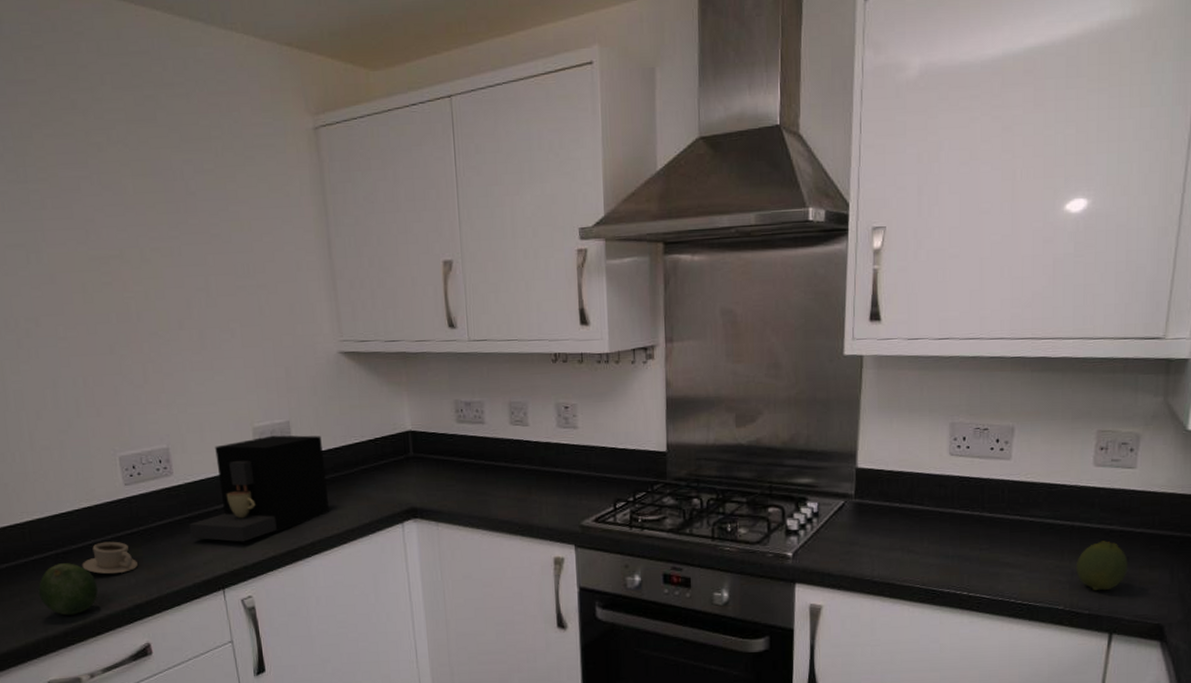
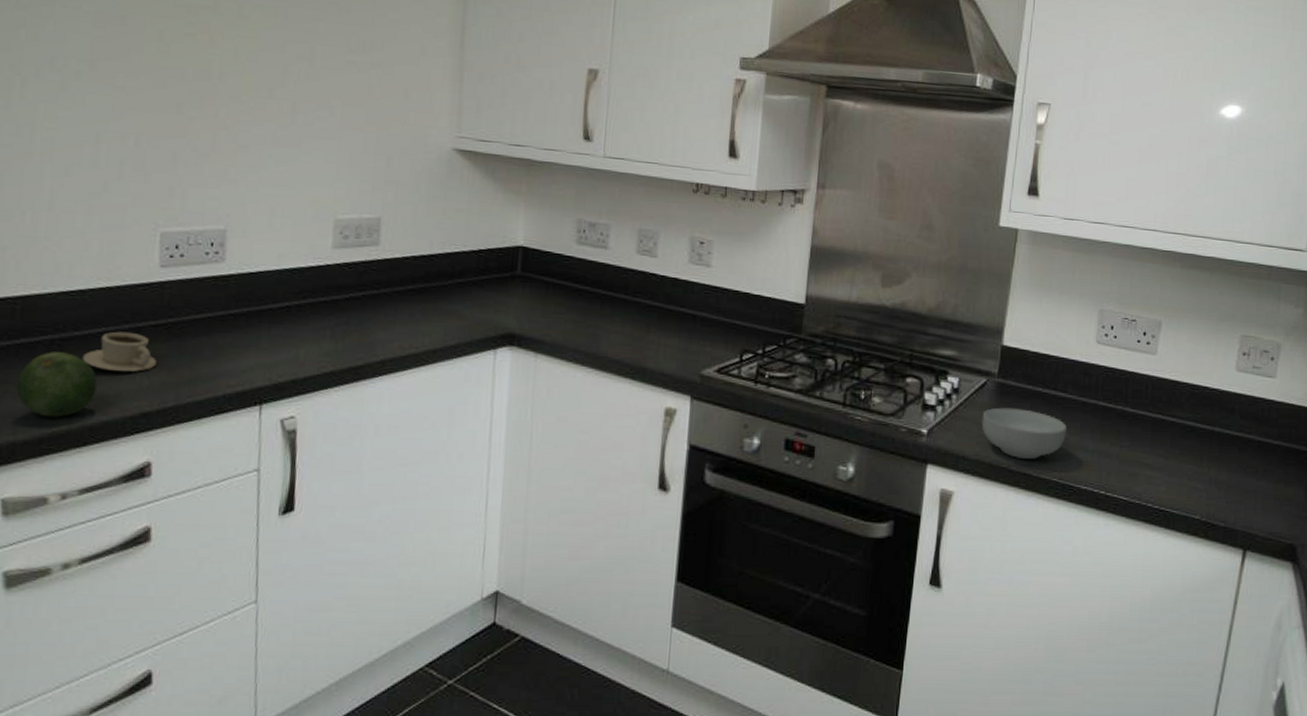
coffee maker: present [189,435,330,542] -> none [231,231,416,351]
cereal bowl: none [843,524,925,570] -> present [981,407,1067,459]
fruit: present [1076,541,1128,591] -> none [1214,450,1265,503]

